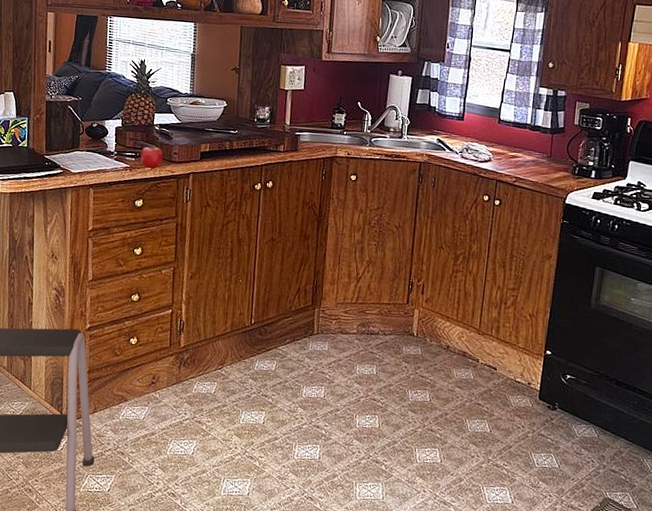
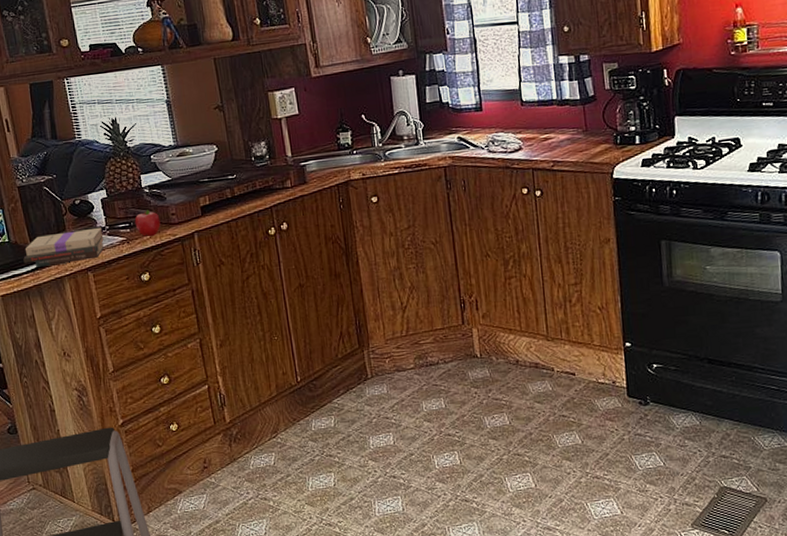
books: none [36,148,111,178] -> present [23,227,105,267]

